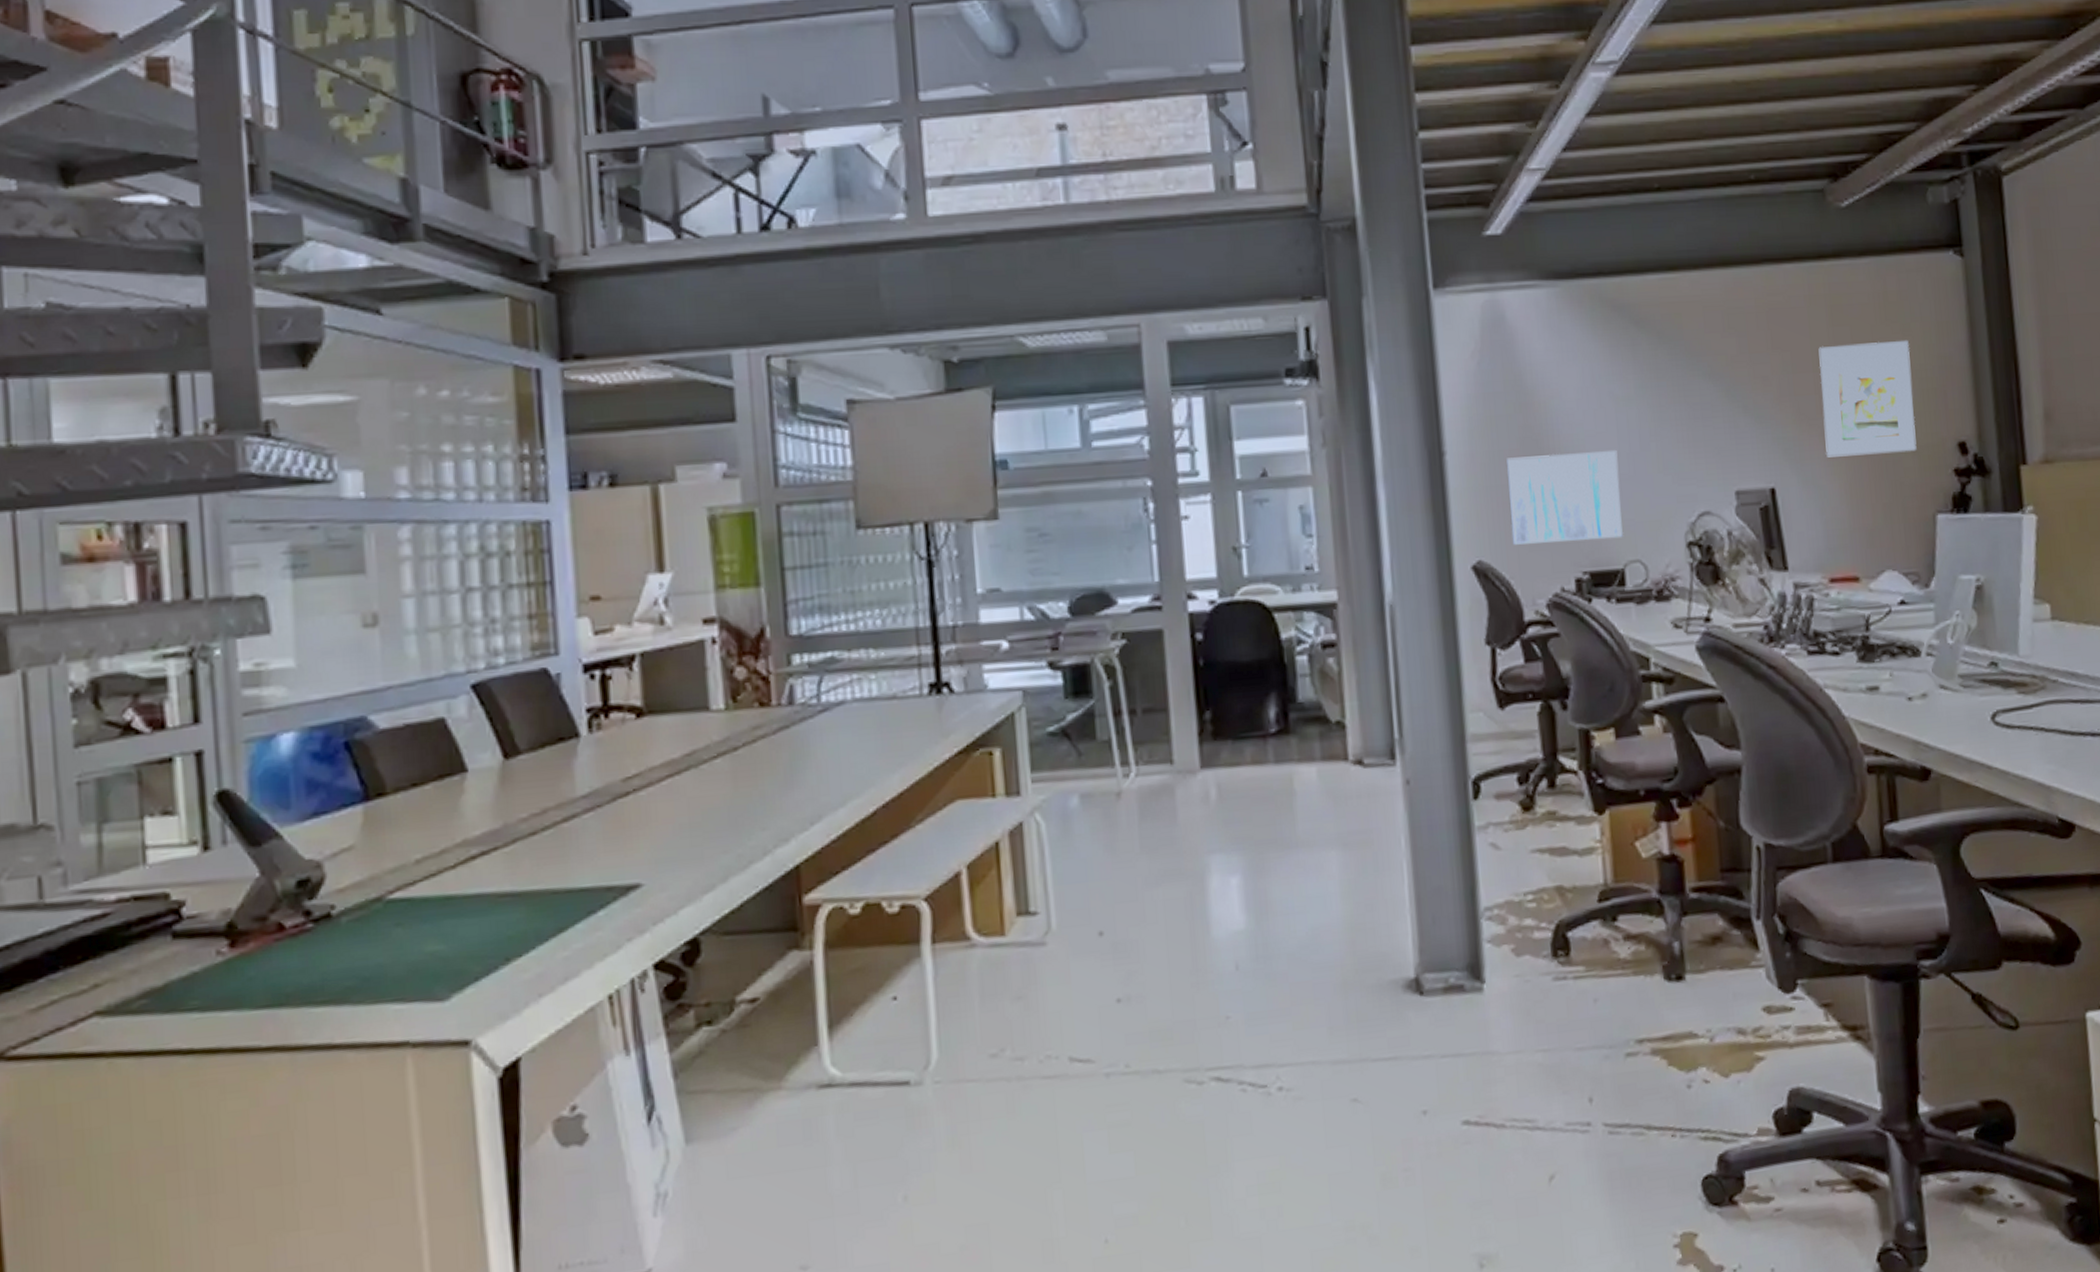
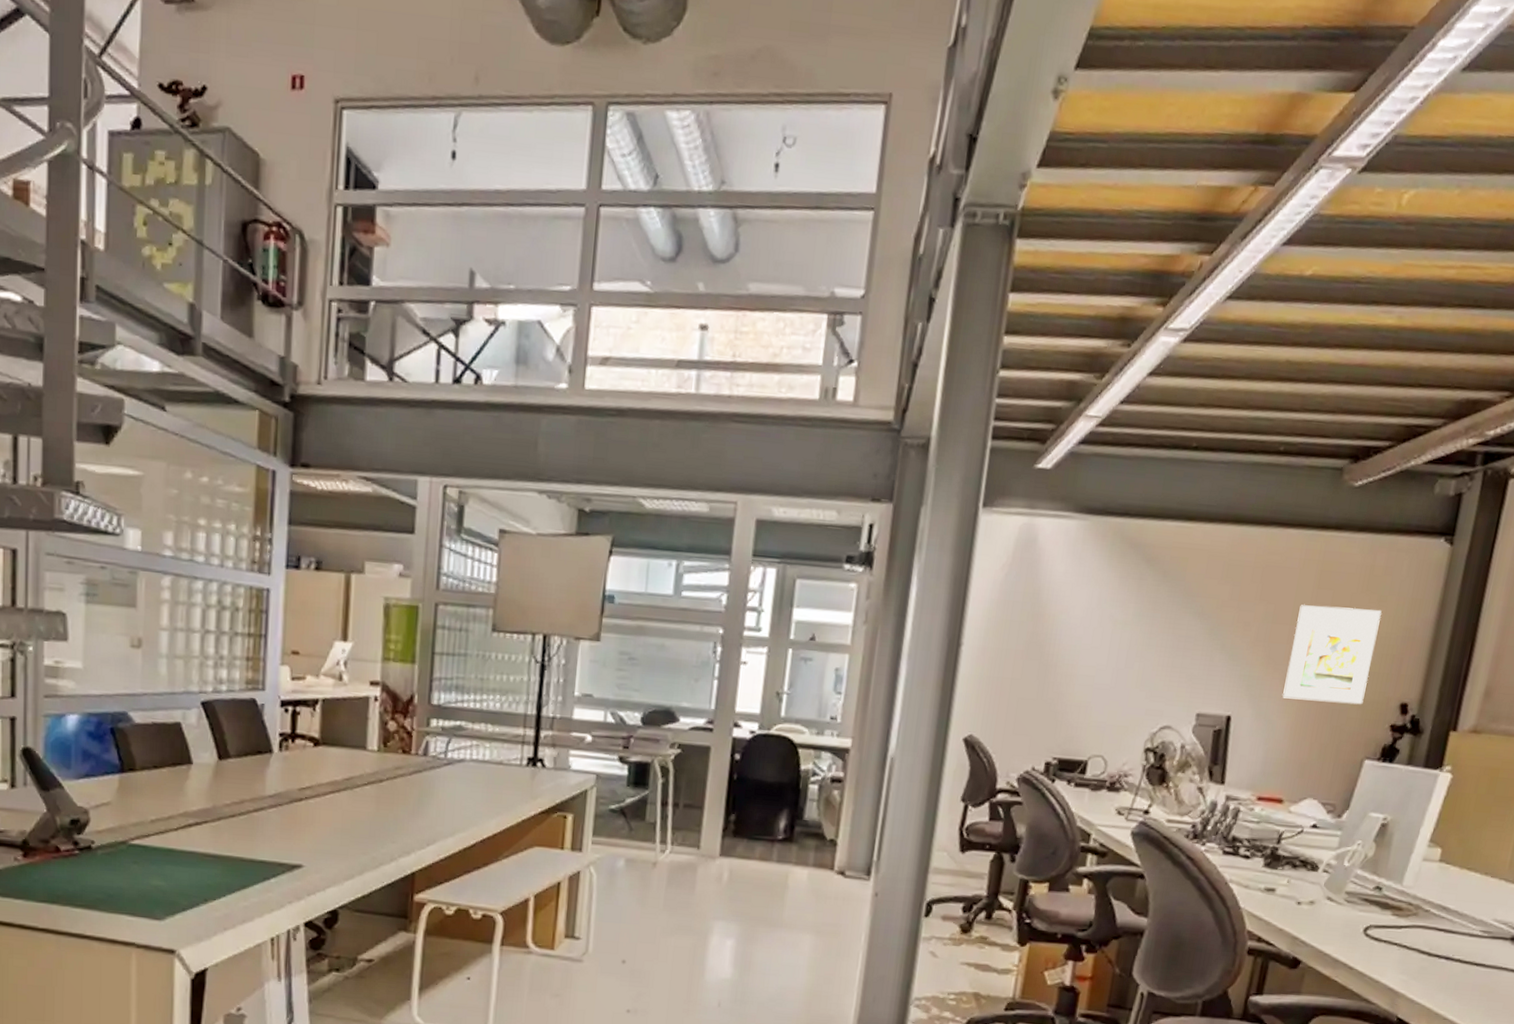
wall art: present [1505,451,1623,545] -> none [1000,656,1105,736]

